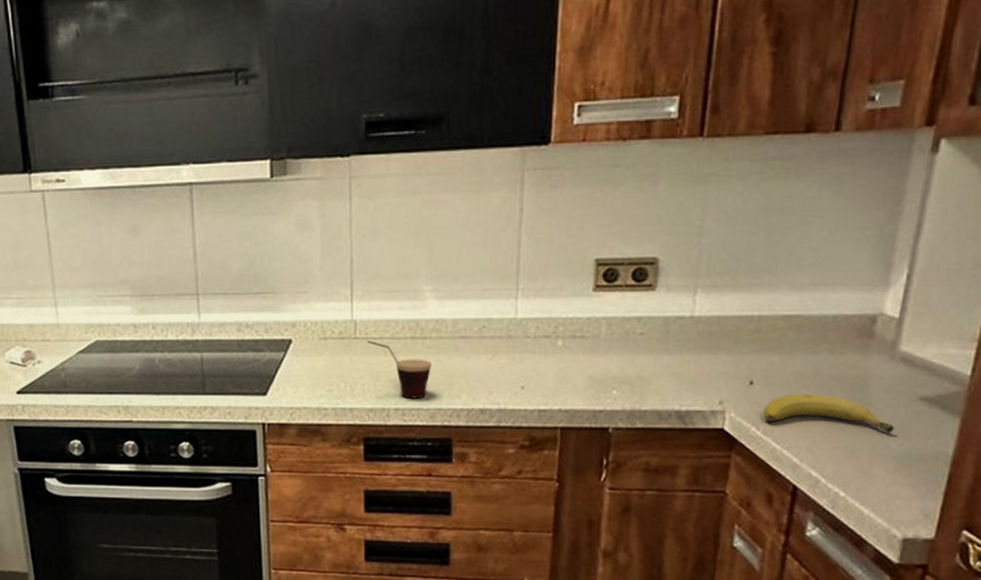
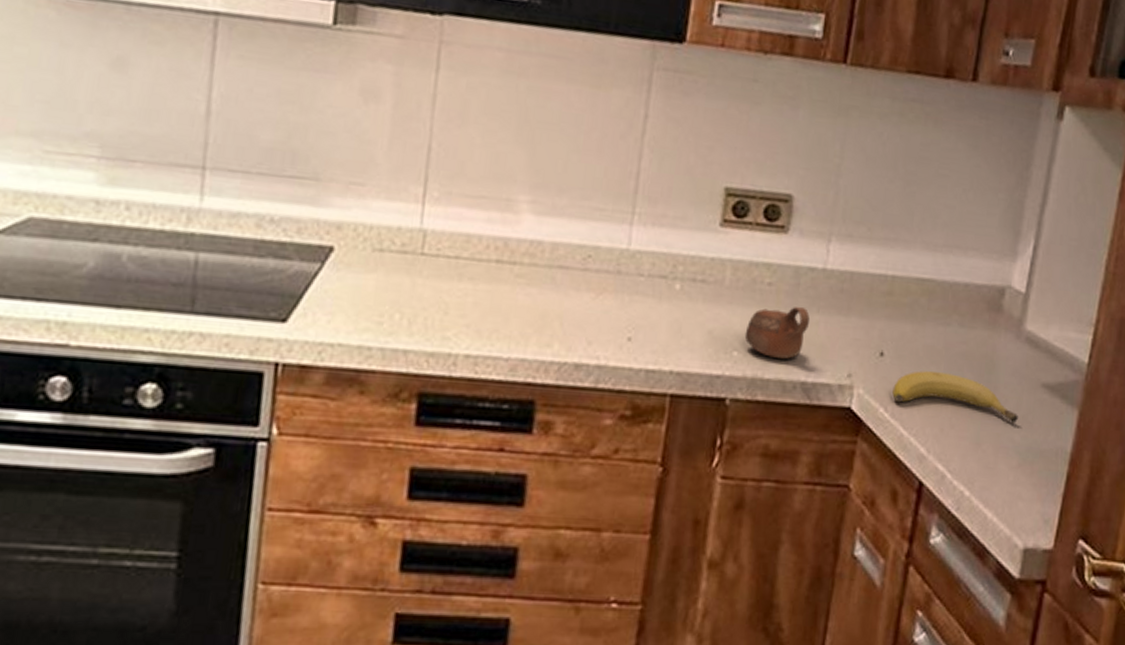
cup: present [367,340,431,399] -> none [437,258,519,344]
cup: none [622,350,681,394] -> present [744,307,811,360]

